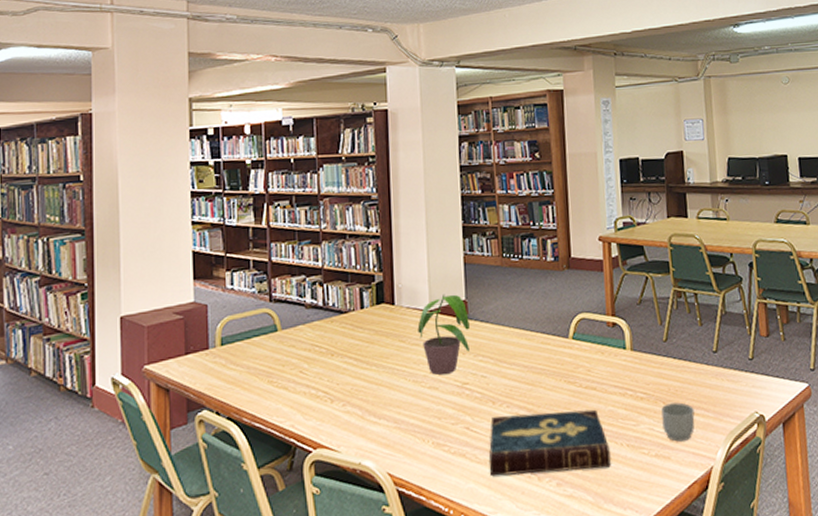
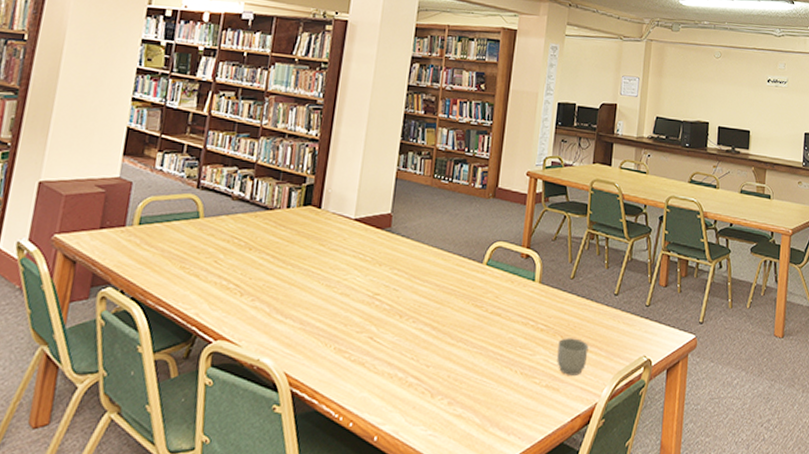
potted plant: present [417,293,470,375] -> none [339,204,391,282]
book: present [489,409,611,477] -> none [385,331,504,393]

